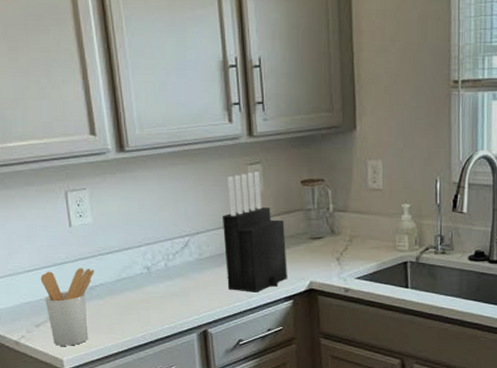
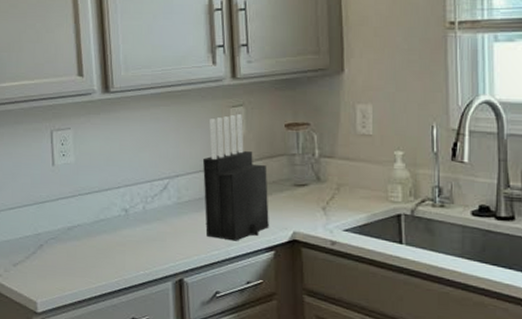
utensil holder: present [40,268,95,346] -> none [21,207,74,288]

